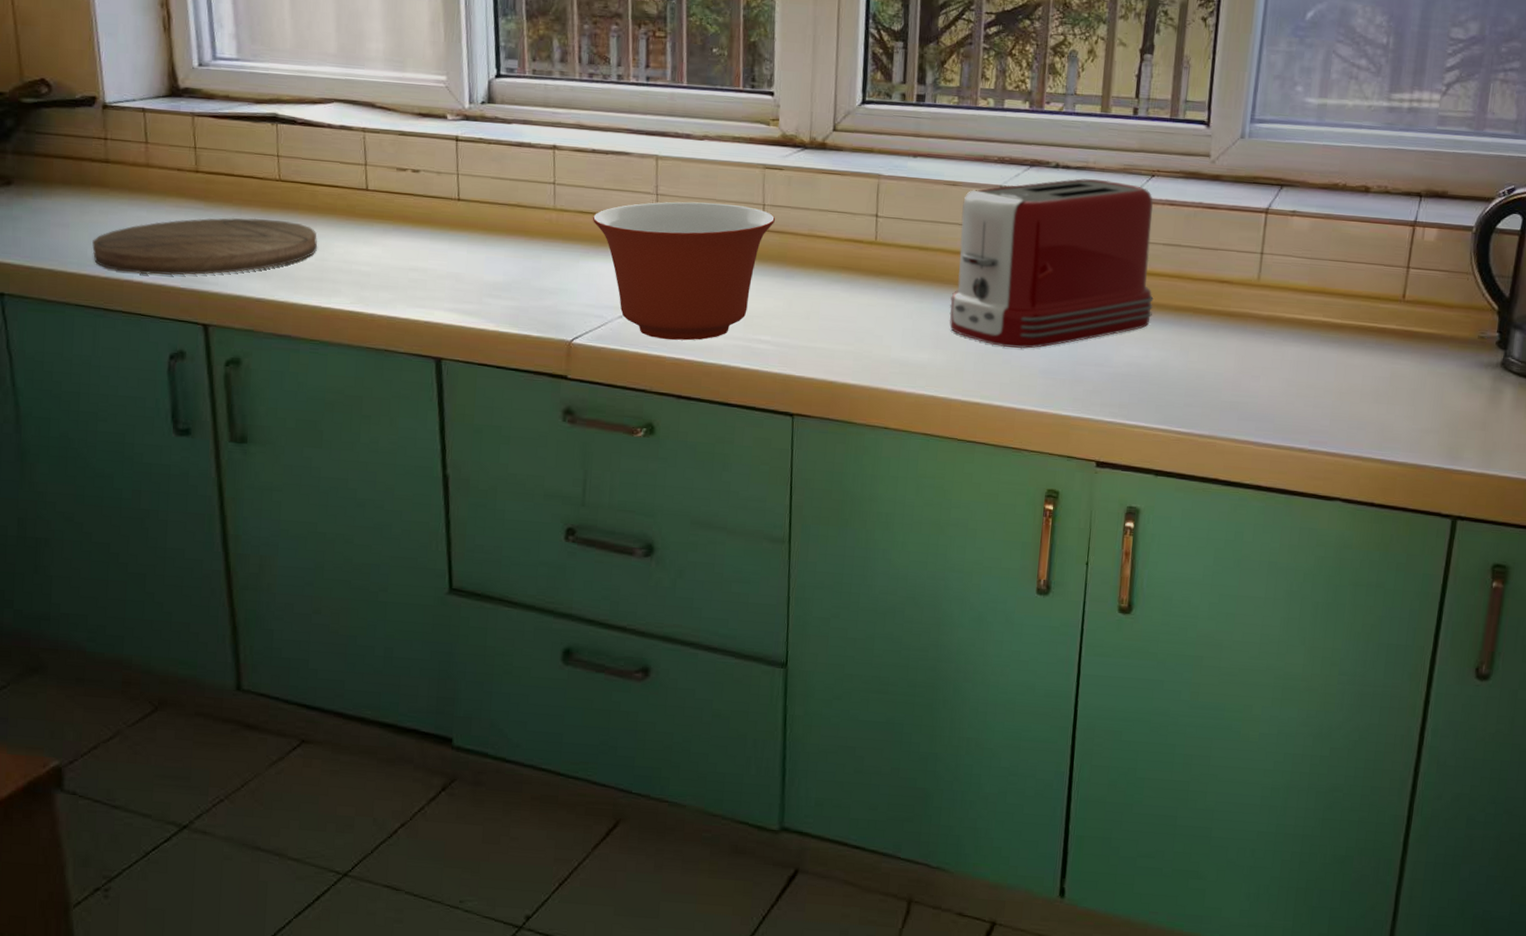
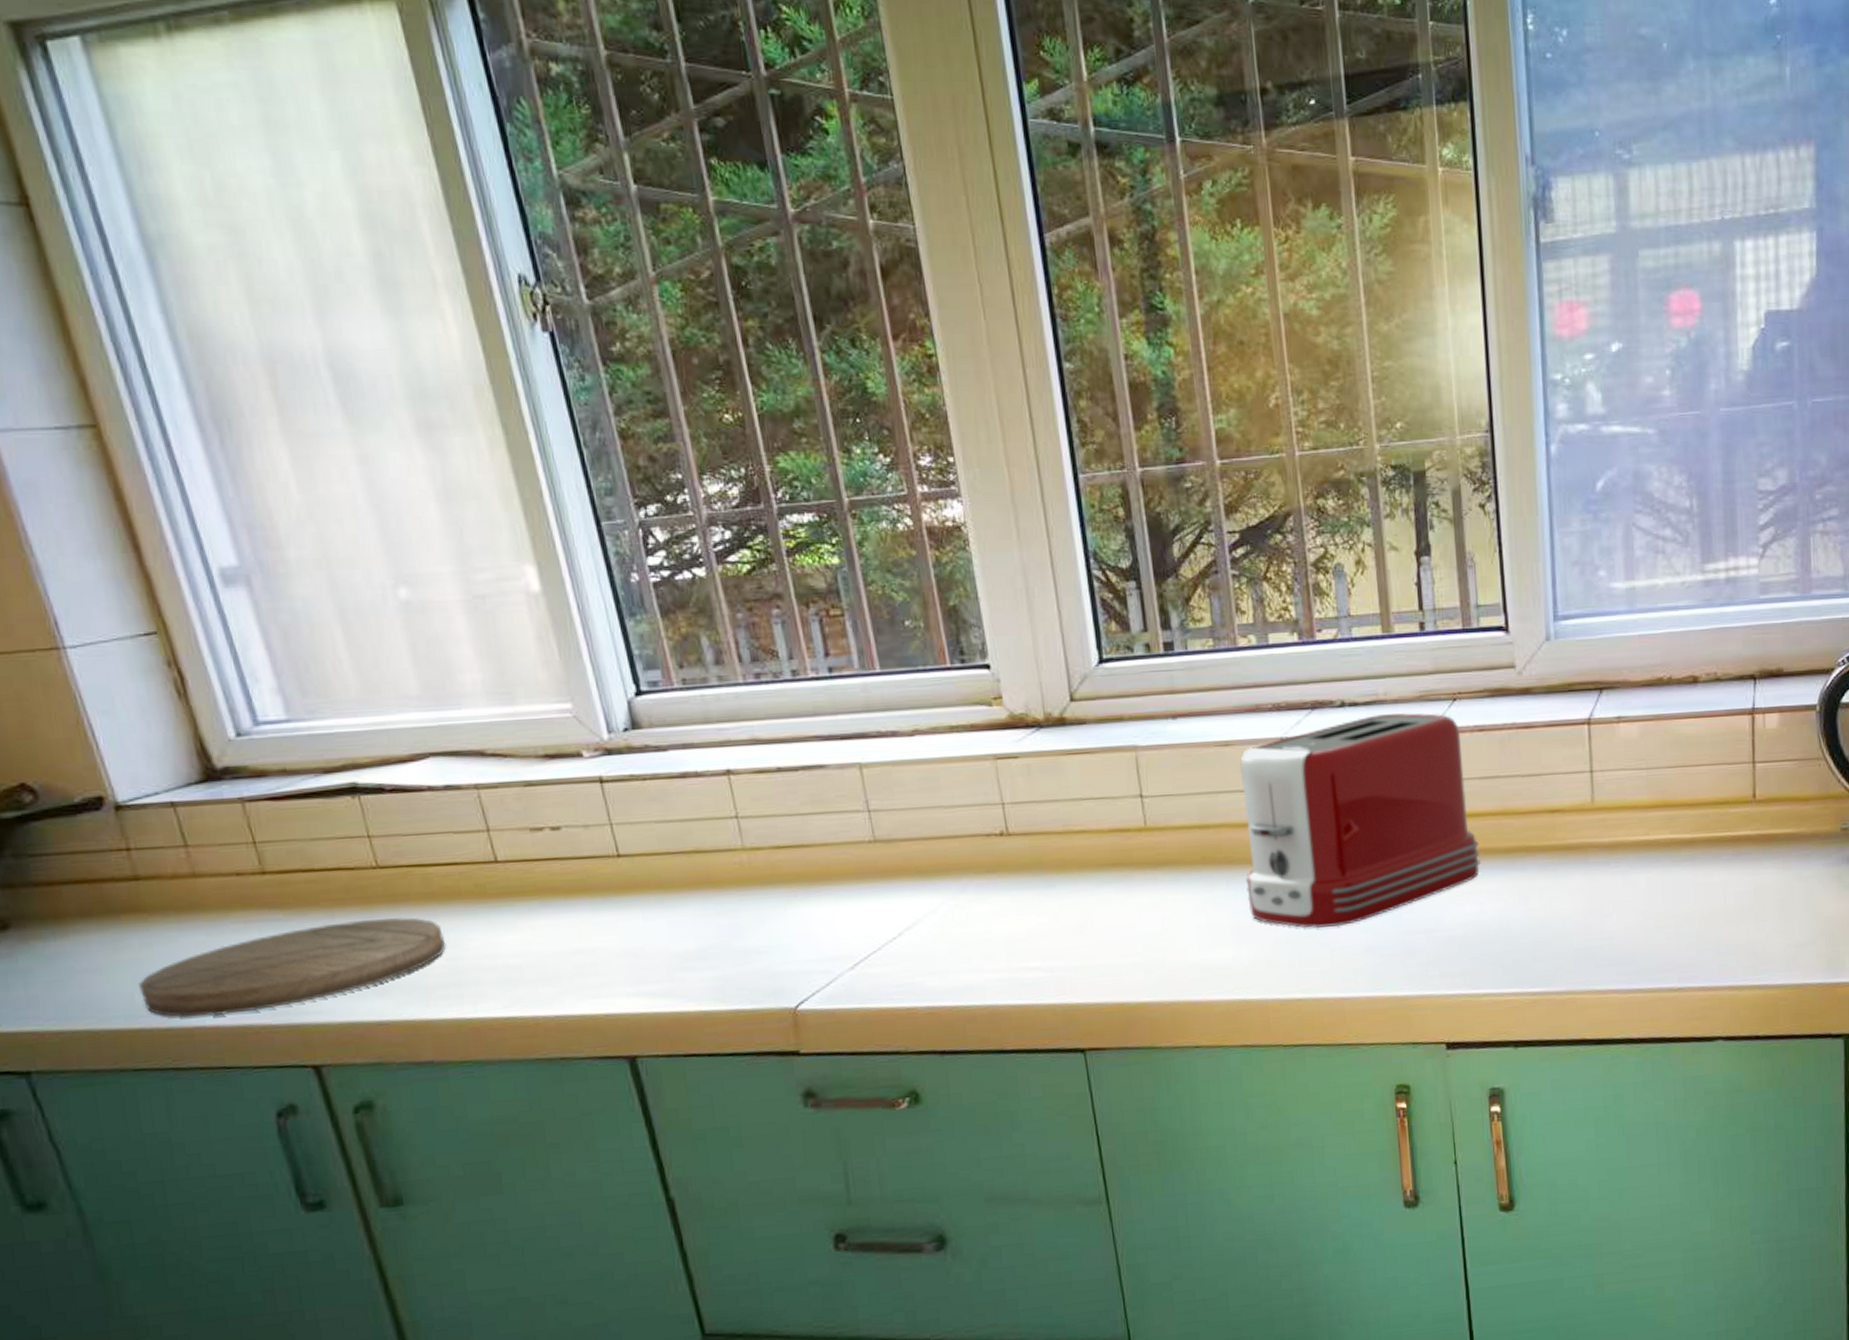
mixing bowl: present [592,201,776,341] -> none [793,809,1021,987]

